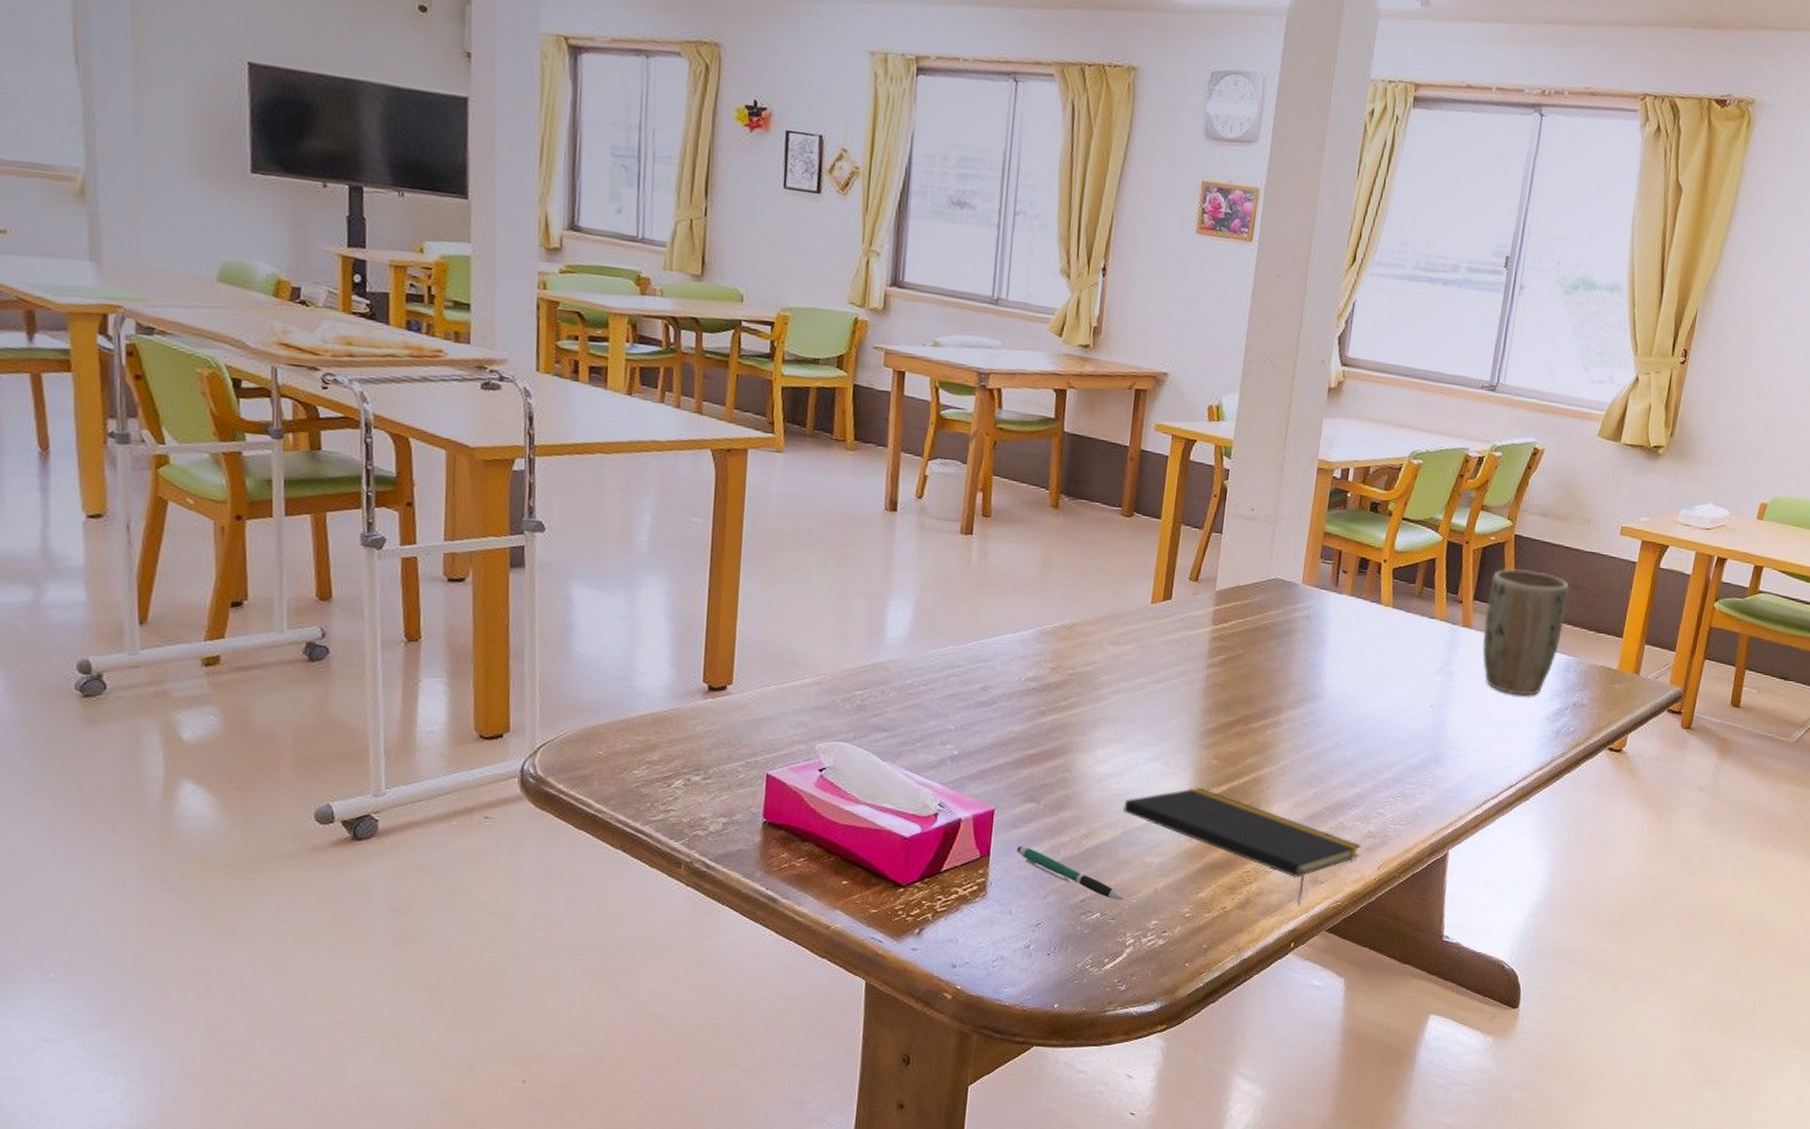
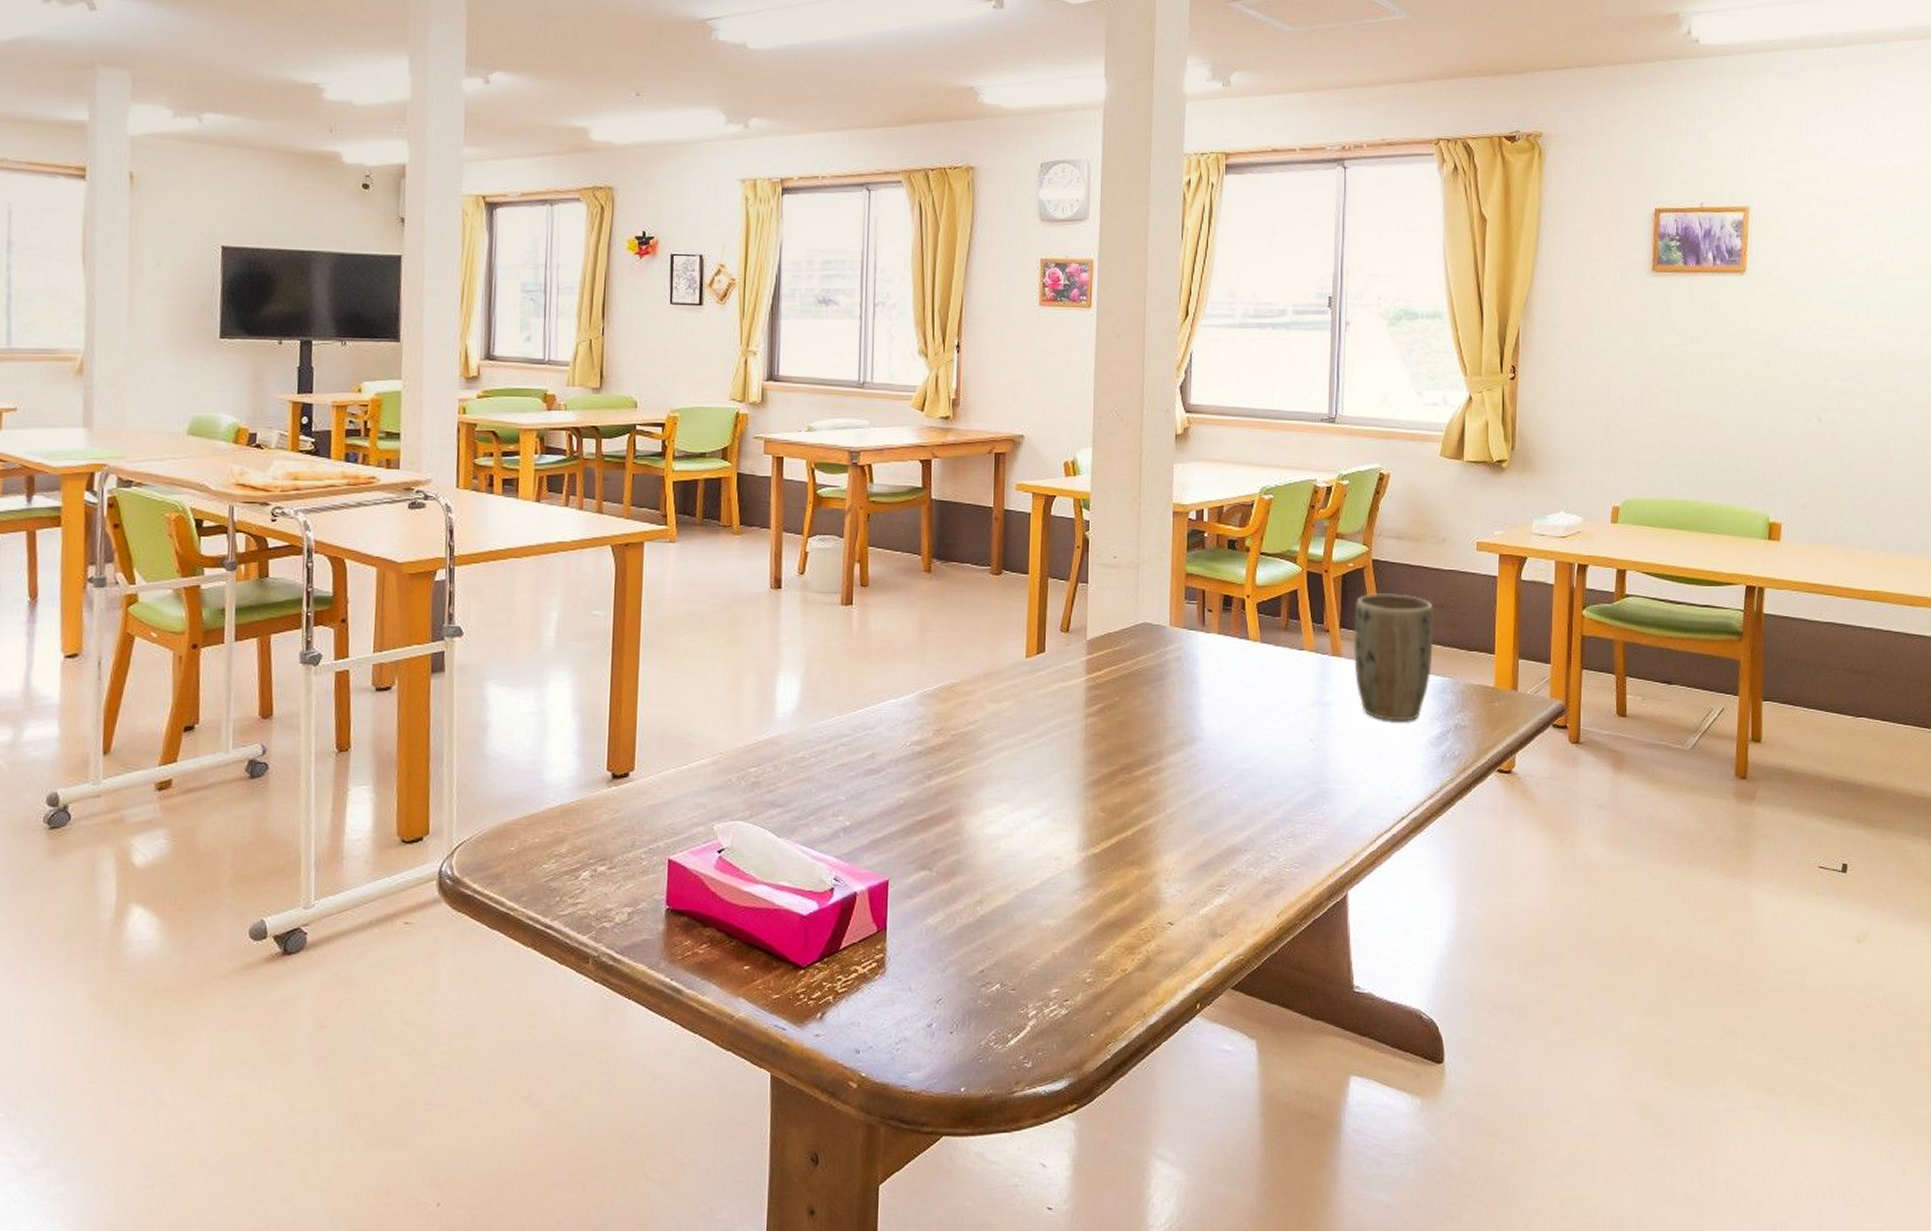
pen: present [1017,846,1124,901] -> none [913,917,1022,969]
notepad: present [1123,787,1361,906] -> none [1015,842,1257,963]

